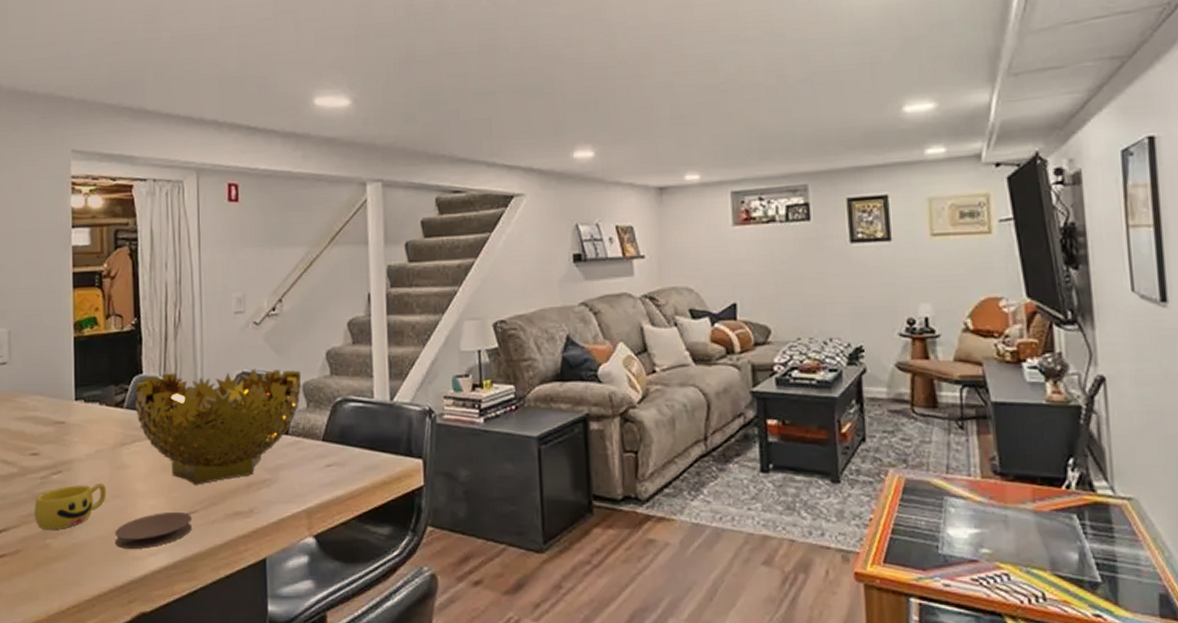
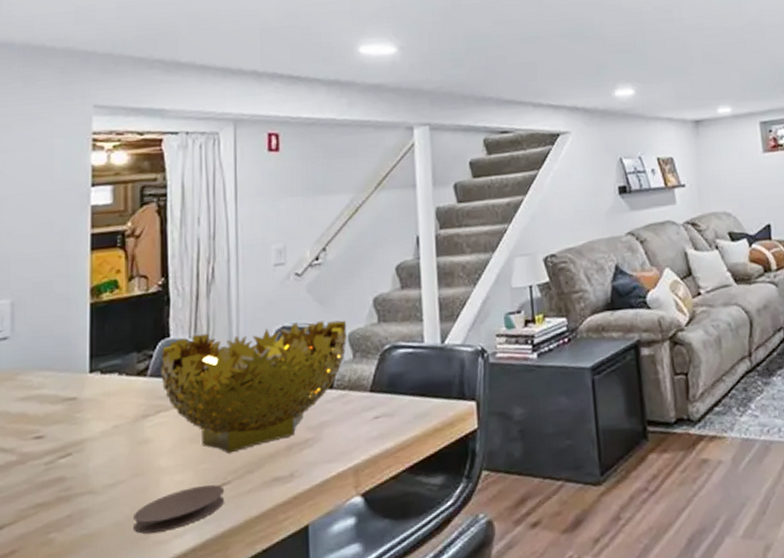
cup: present [34,482,107,530] -> none [36,462,125,523]

